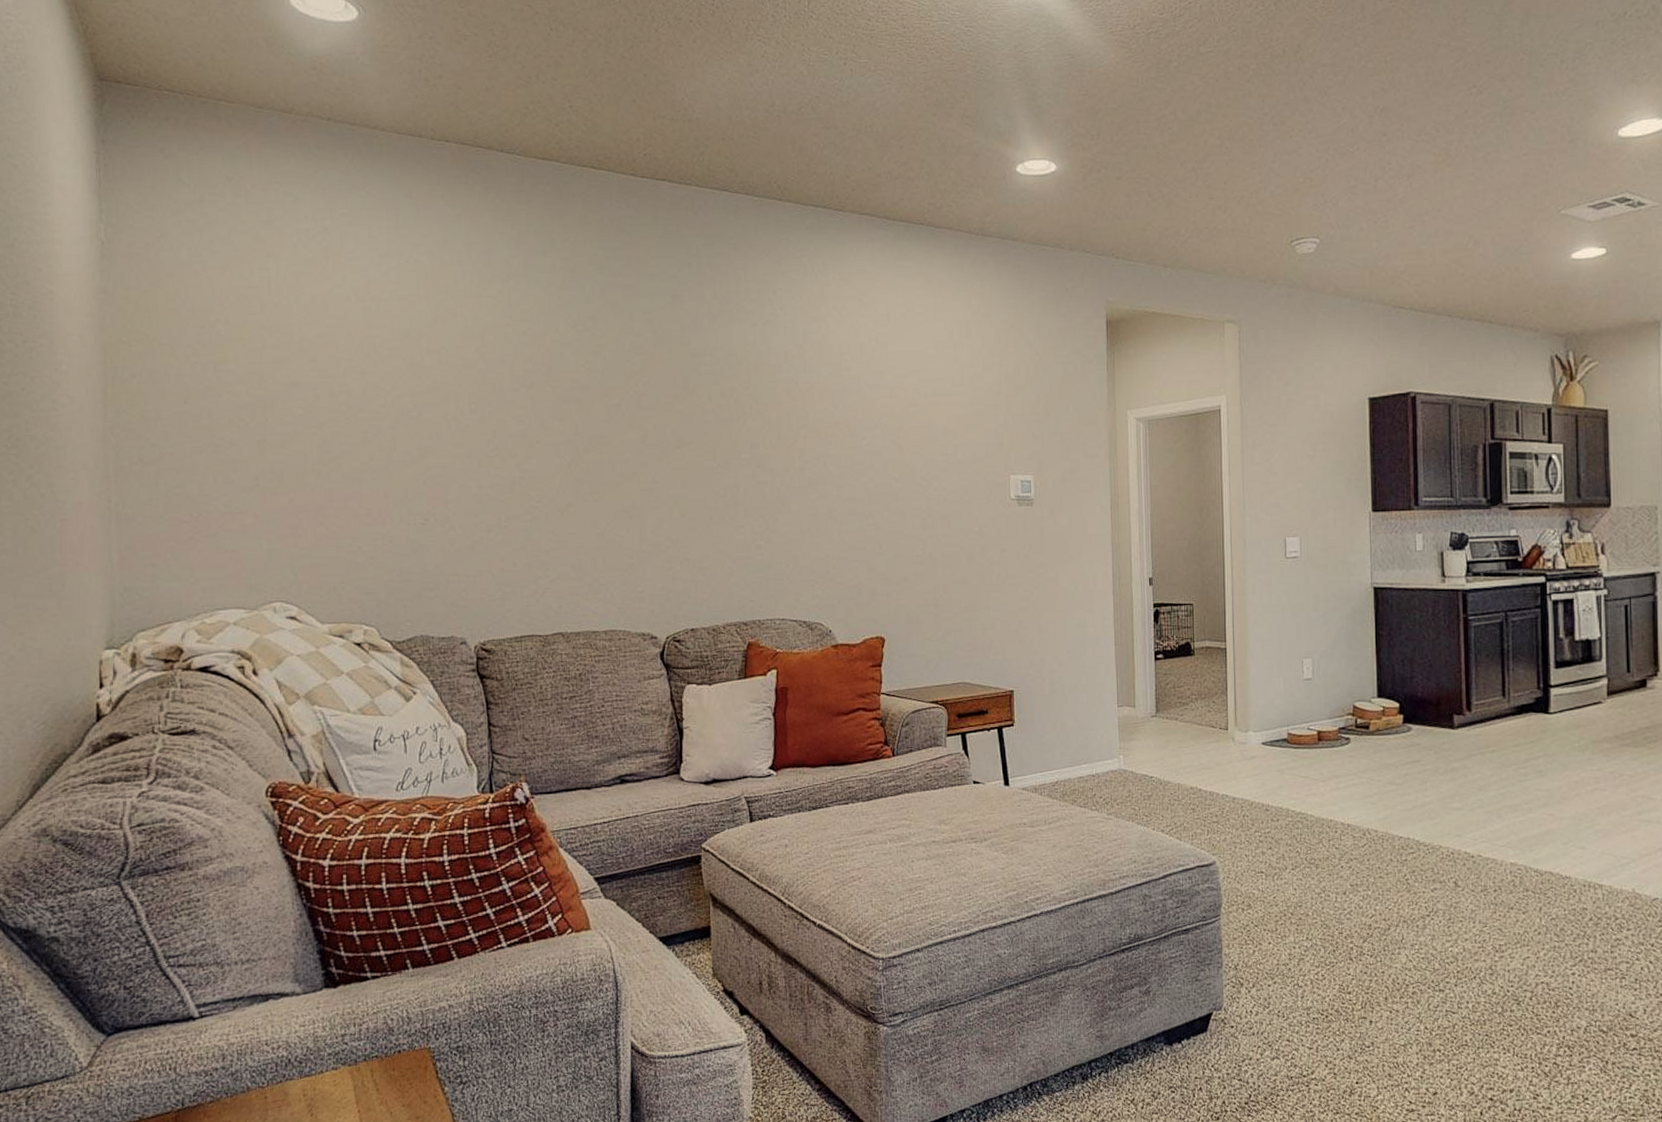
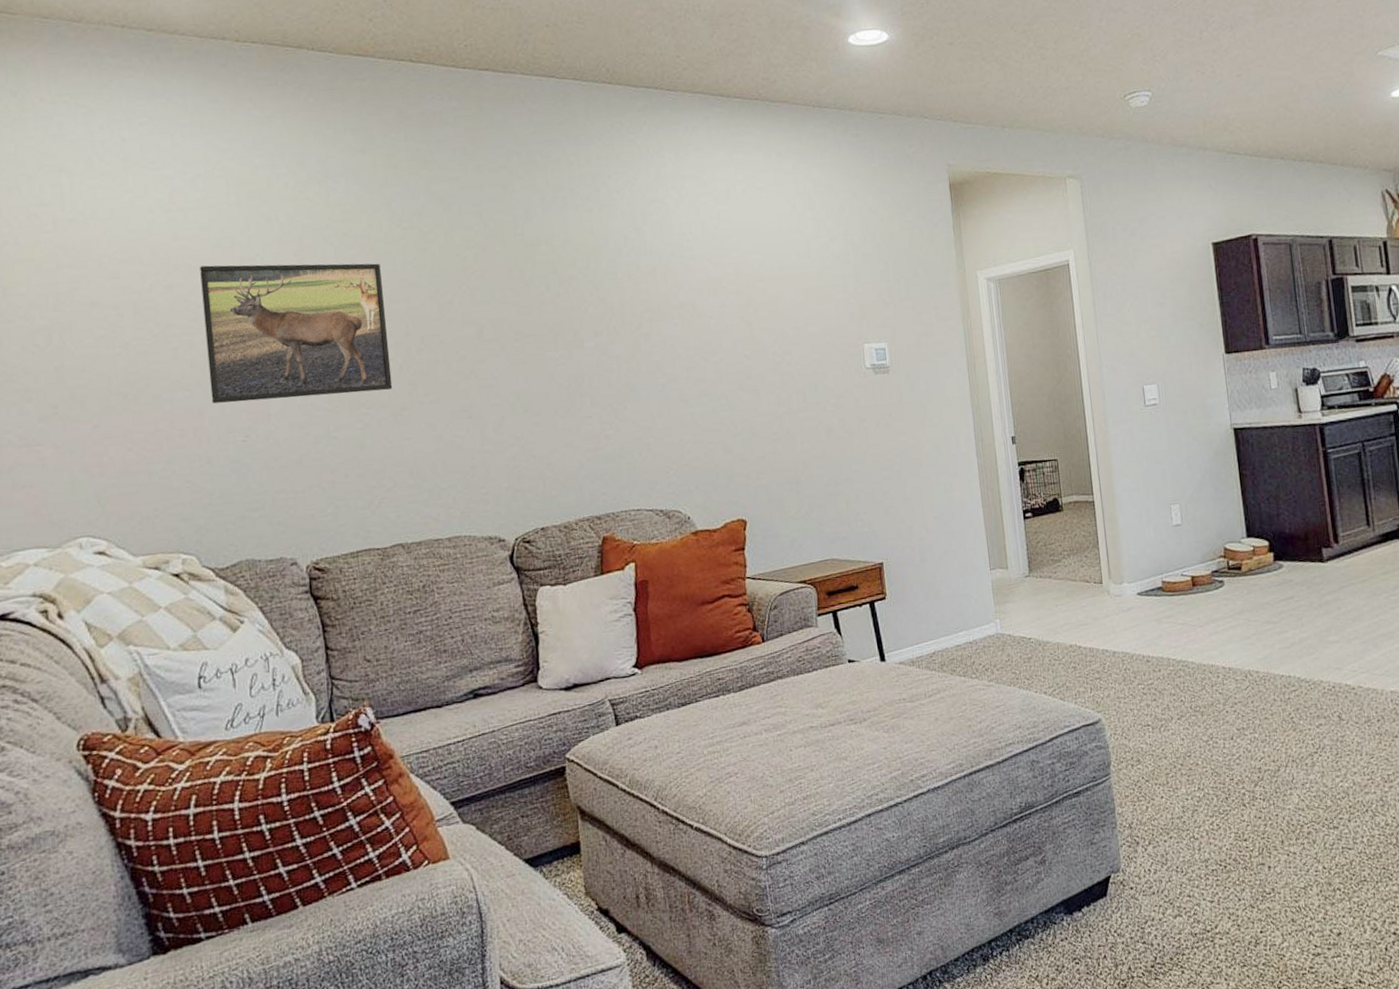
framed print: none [390,355,561,487] -> present [200,263,393,404]

